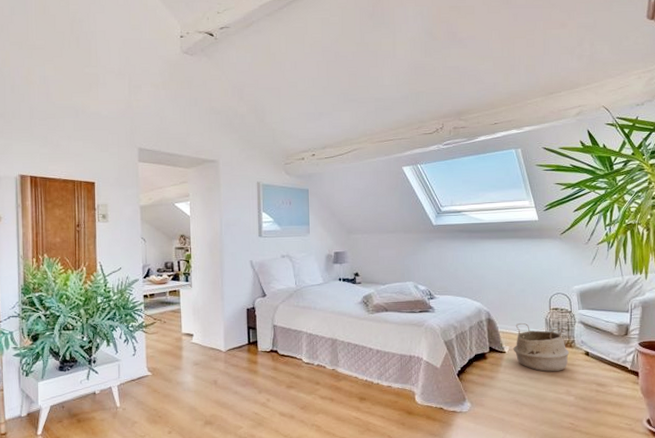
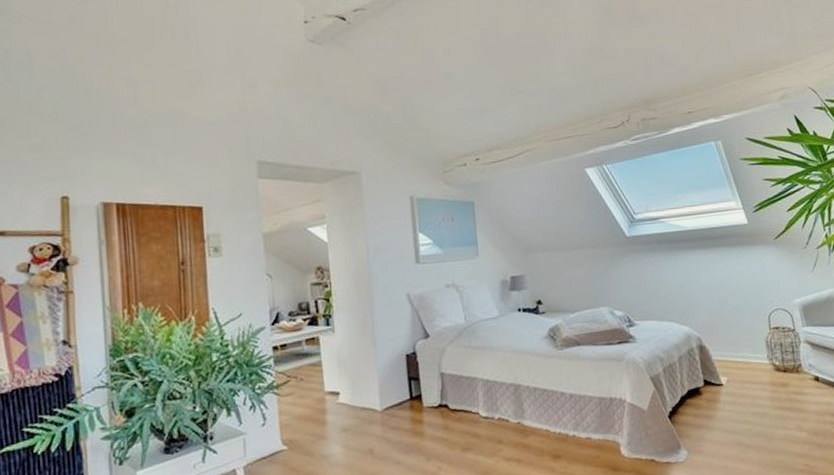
woven basket: present [513,323,570,372] -> none [731,348,797,405]

